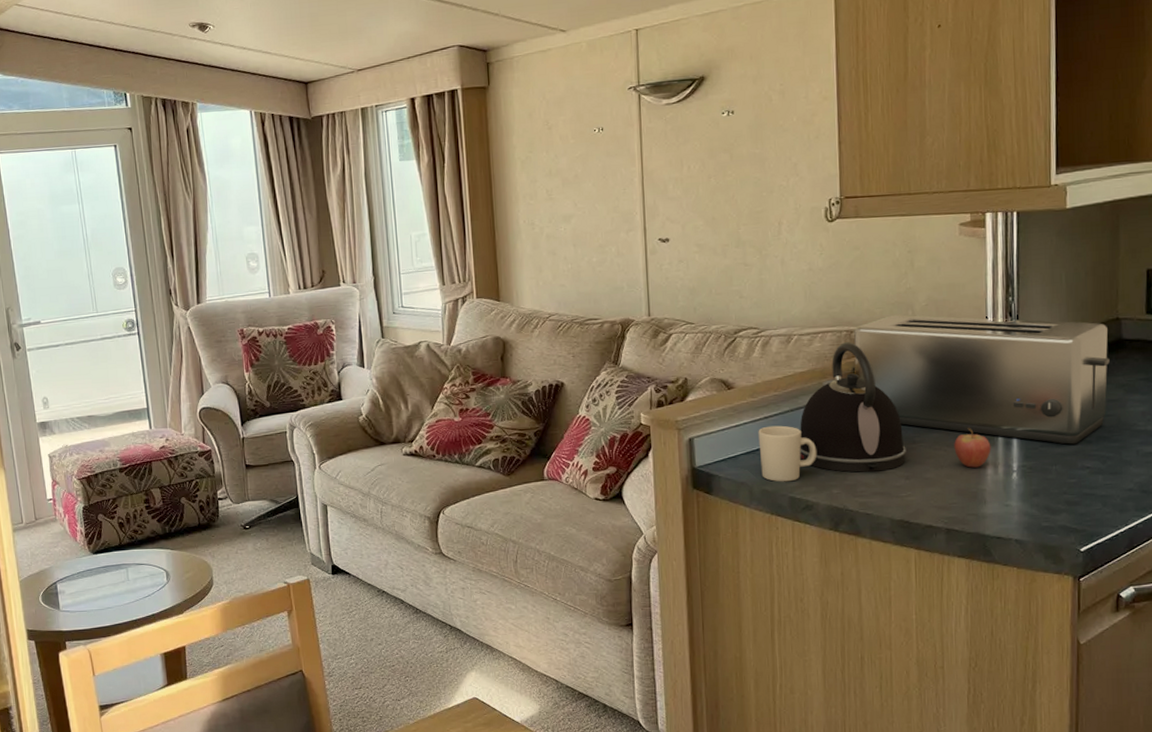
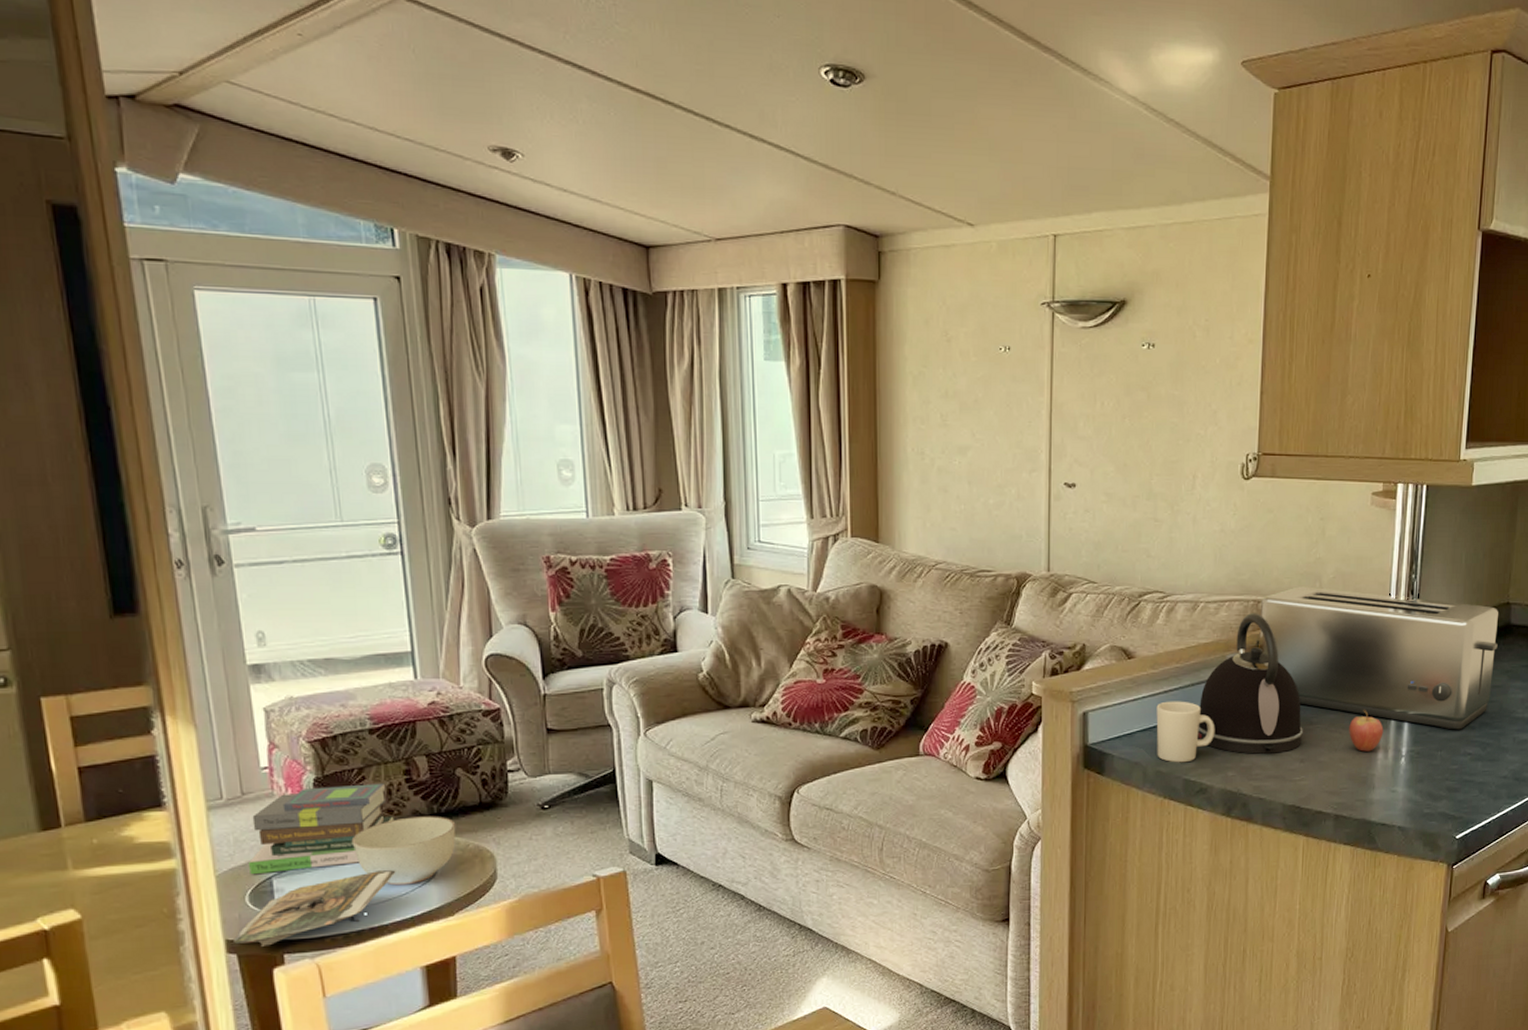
magazine: none [32,577,141,635] -> present [234,870,396,947]
books: none [40,510,139,581] -> present [247,783,395,875]
bowl: none [109,535,183,590] -> present [351,816,456,886]

